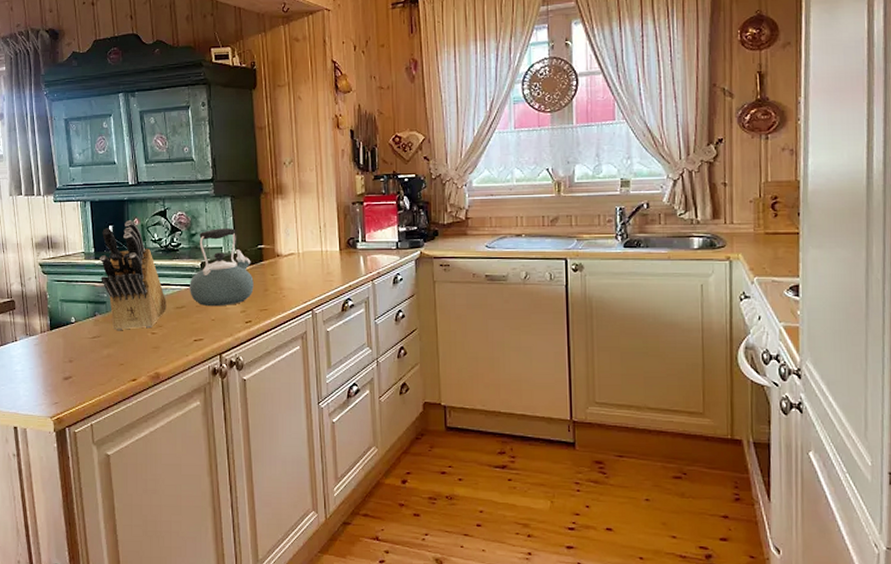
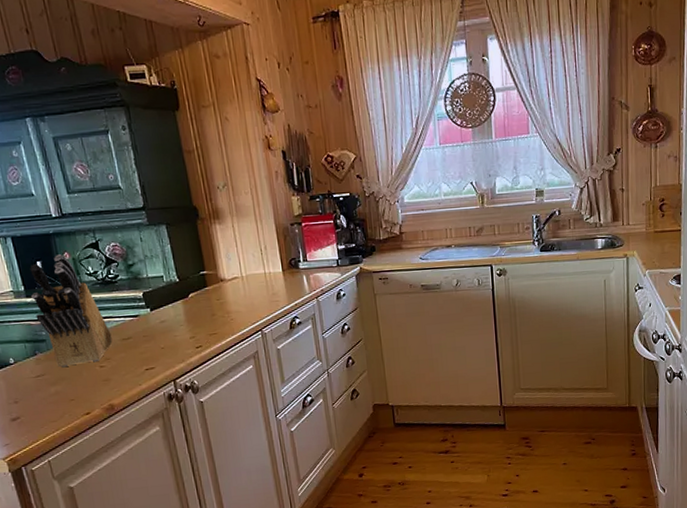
kettle: present [190,228,254,307] -> none [133,256,201,336]

